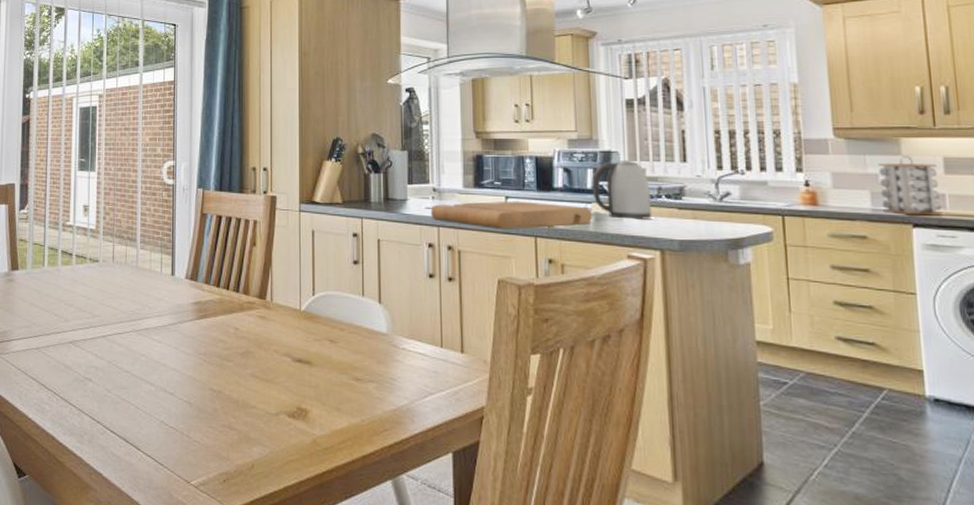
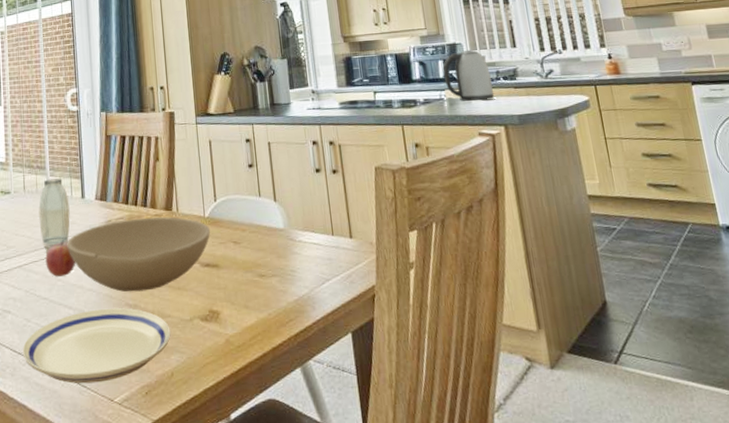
plate: none [101,390,254,463] -> present [22,308,171,384]
vase: none [126,252,158,327] -> present [38,178,70,254]
fruit: none [130,317,161,352] -> present [45,241,76,277]
bowl: none [153,303,305,379] -> present [67,217,210,292]
cutting board: present [430,201,593,231] -> none [311,93,448,122]
spice rack: present [878,155,943,216] -> none [660,26,712,76]

